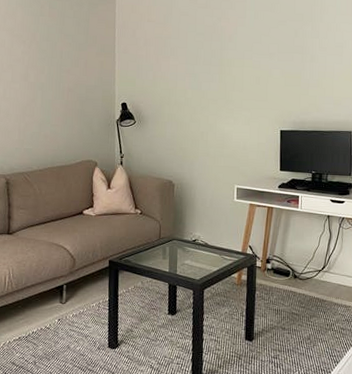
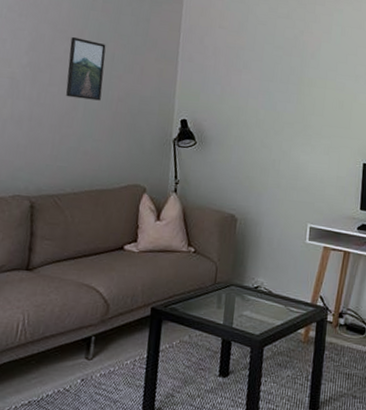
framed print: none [25,40,55,92] -> present [66,36,106,101]

